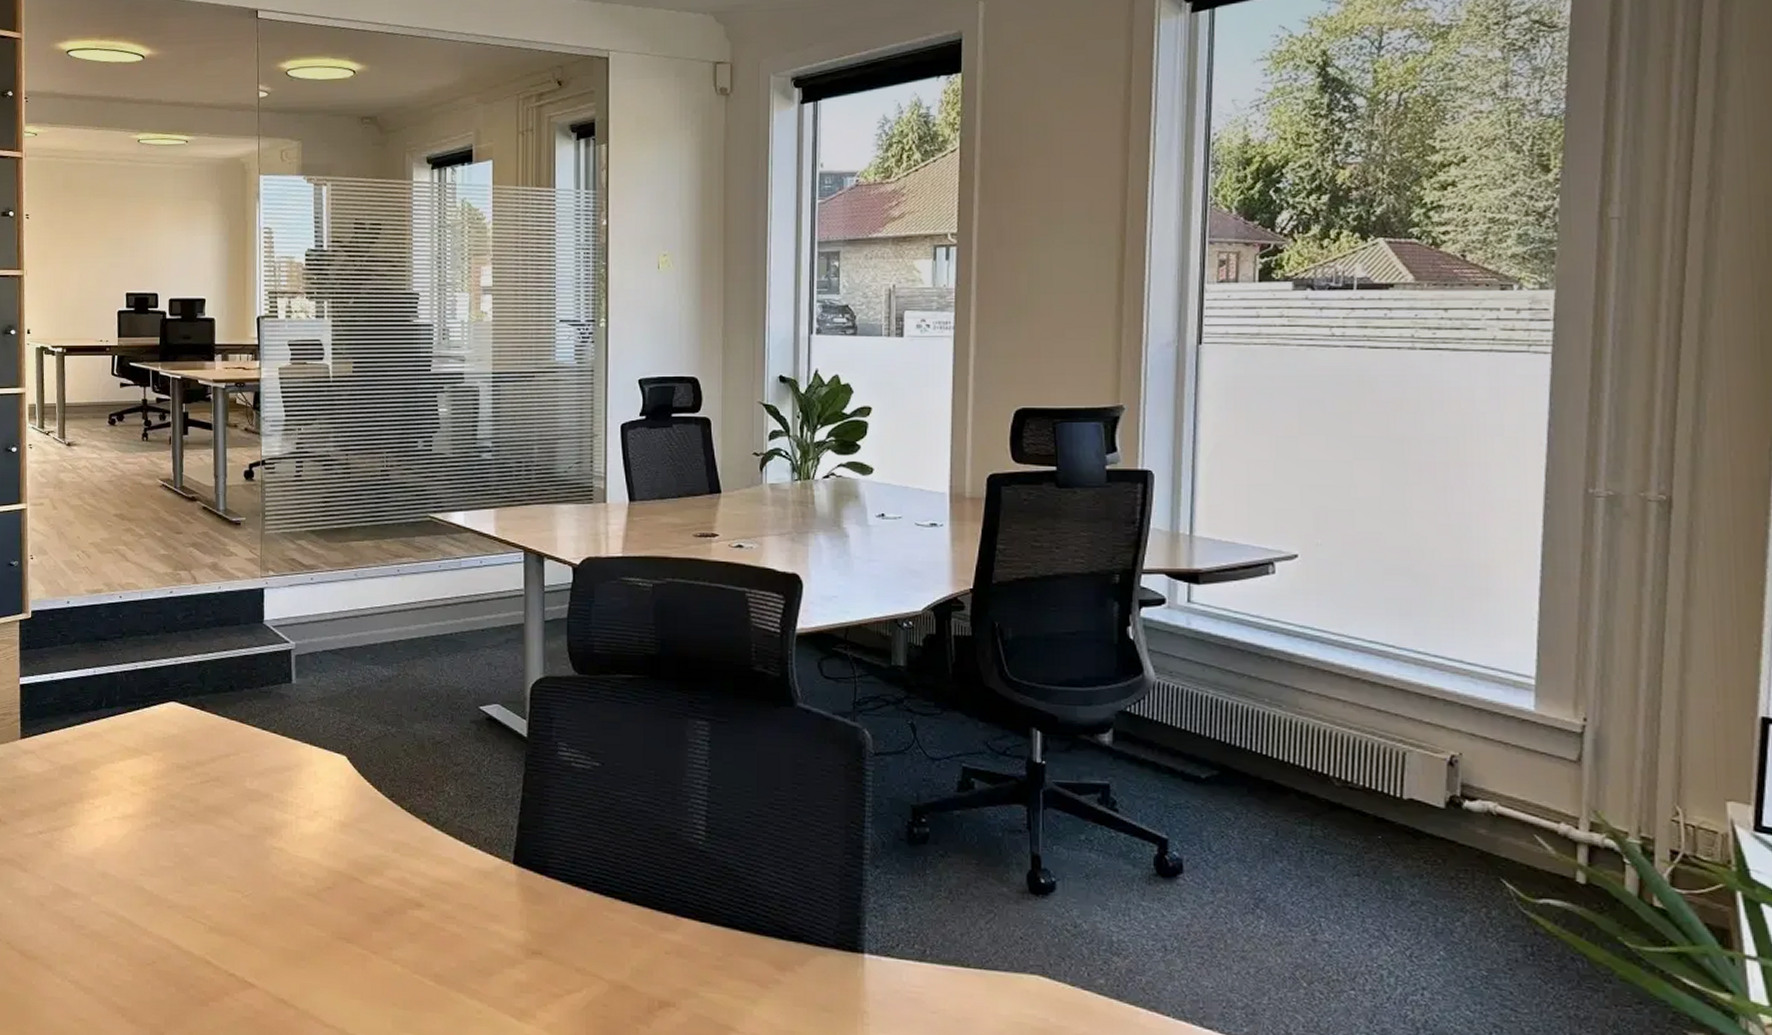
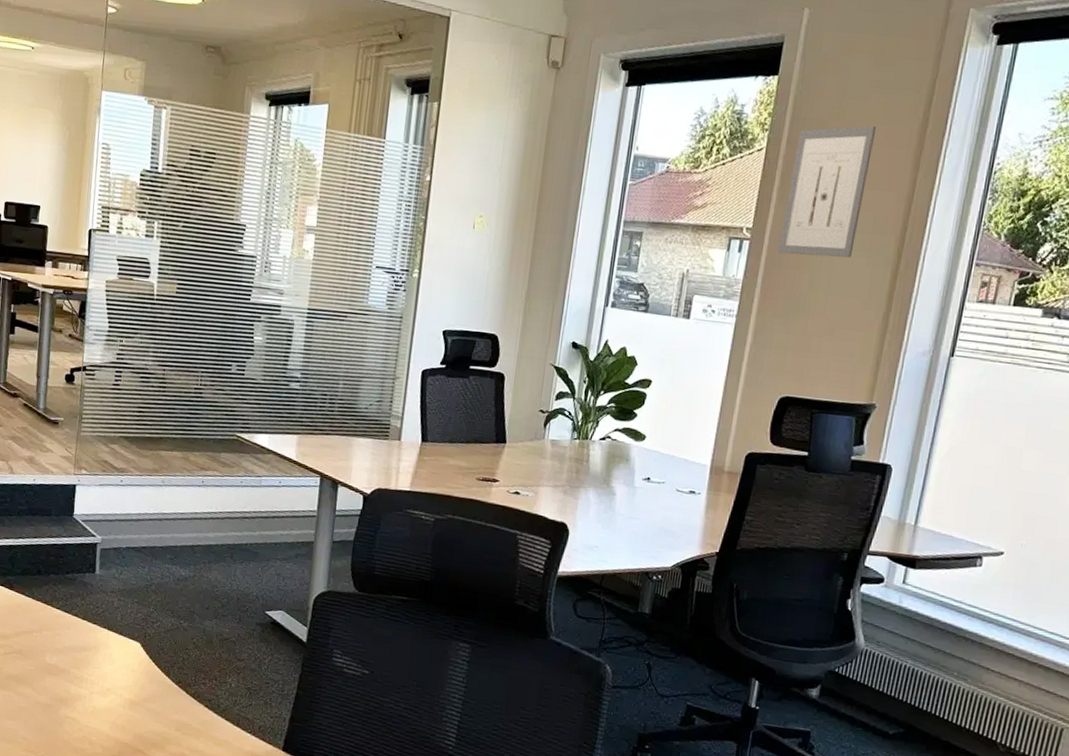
wall art: none [989,112,1076,256] -> present [778,126,877,258]

